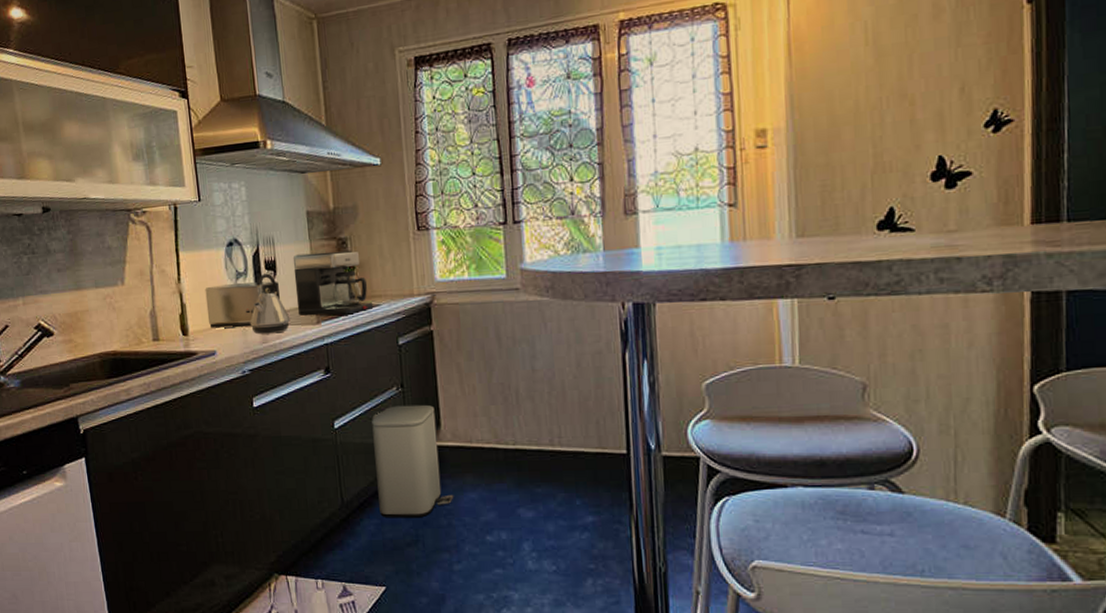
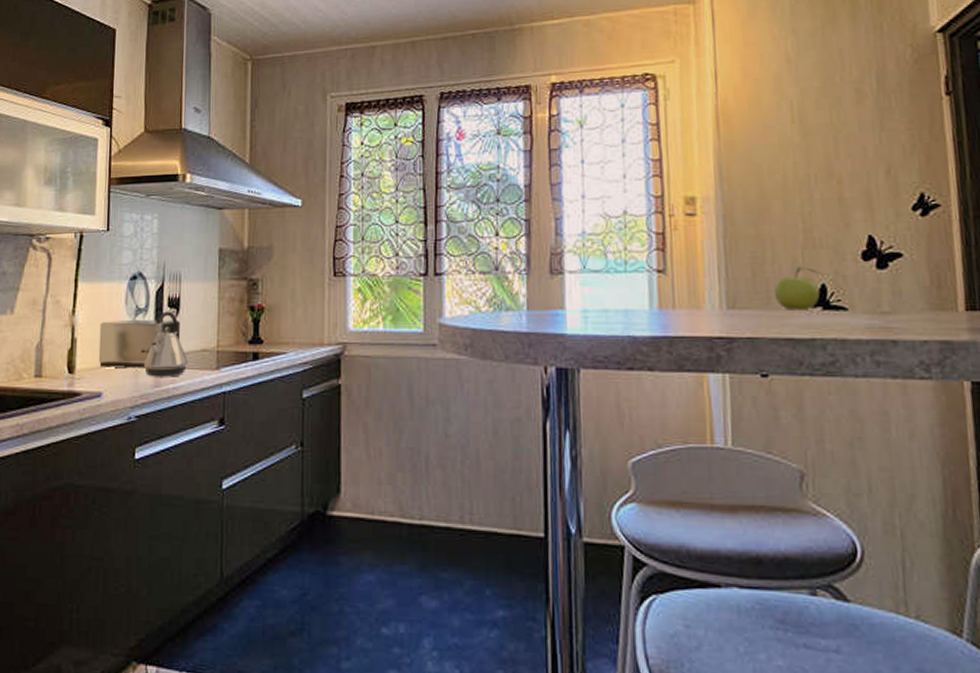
coffee maker: present [292,250,374,317] -> none [197,292,279,362]
pedal bin: present [371,404,454,518] -> none [263,466,349,601]
fruit: none [842,191,898,235] -> present [773,266,829,310]

